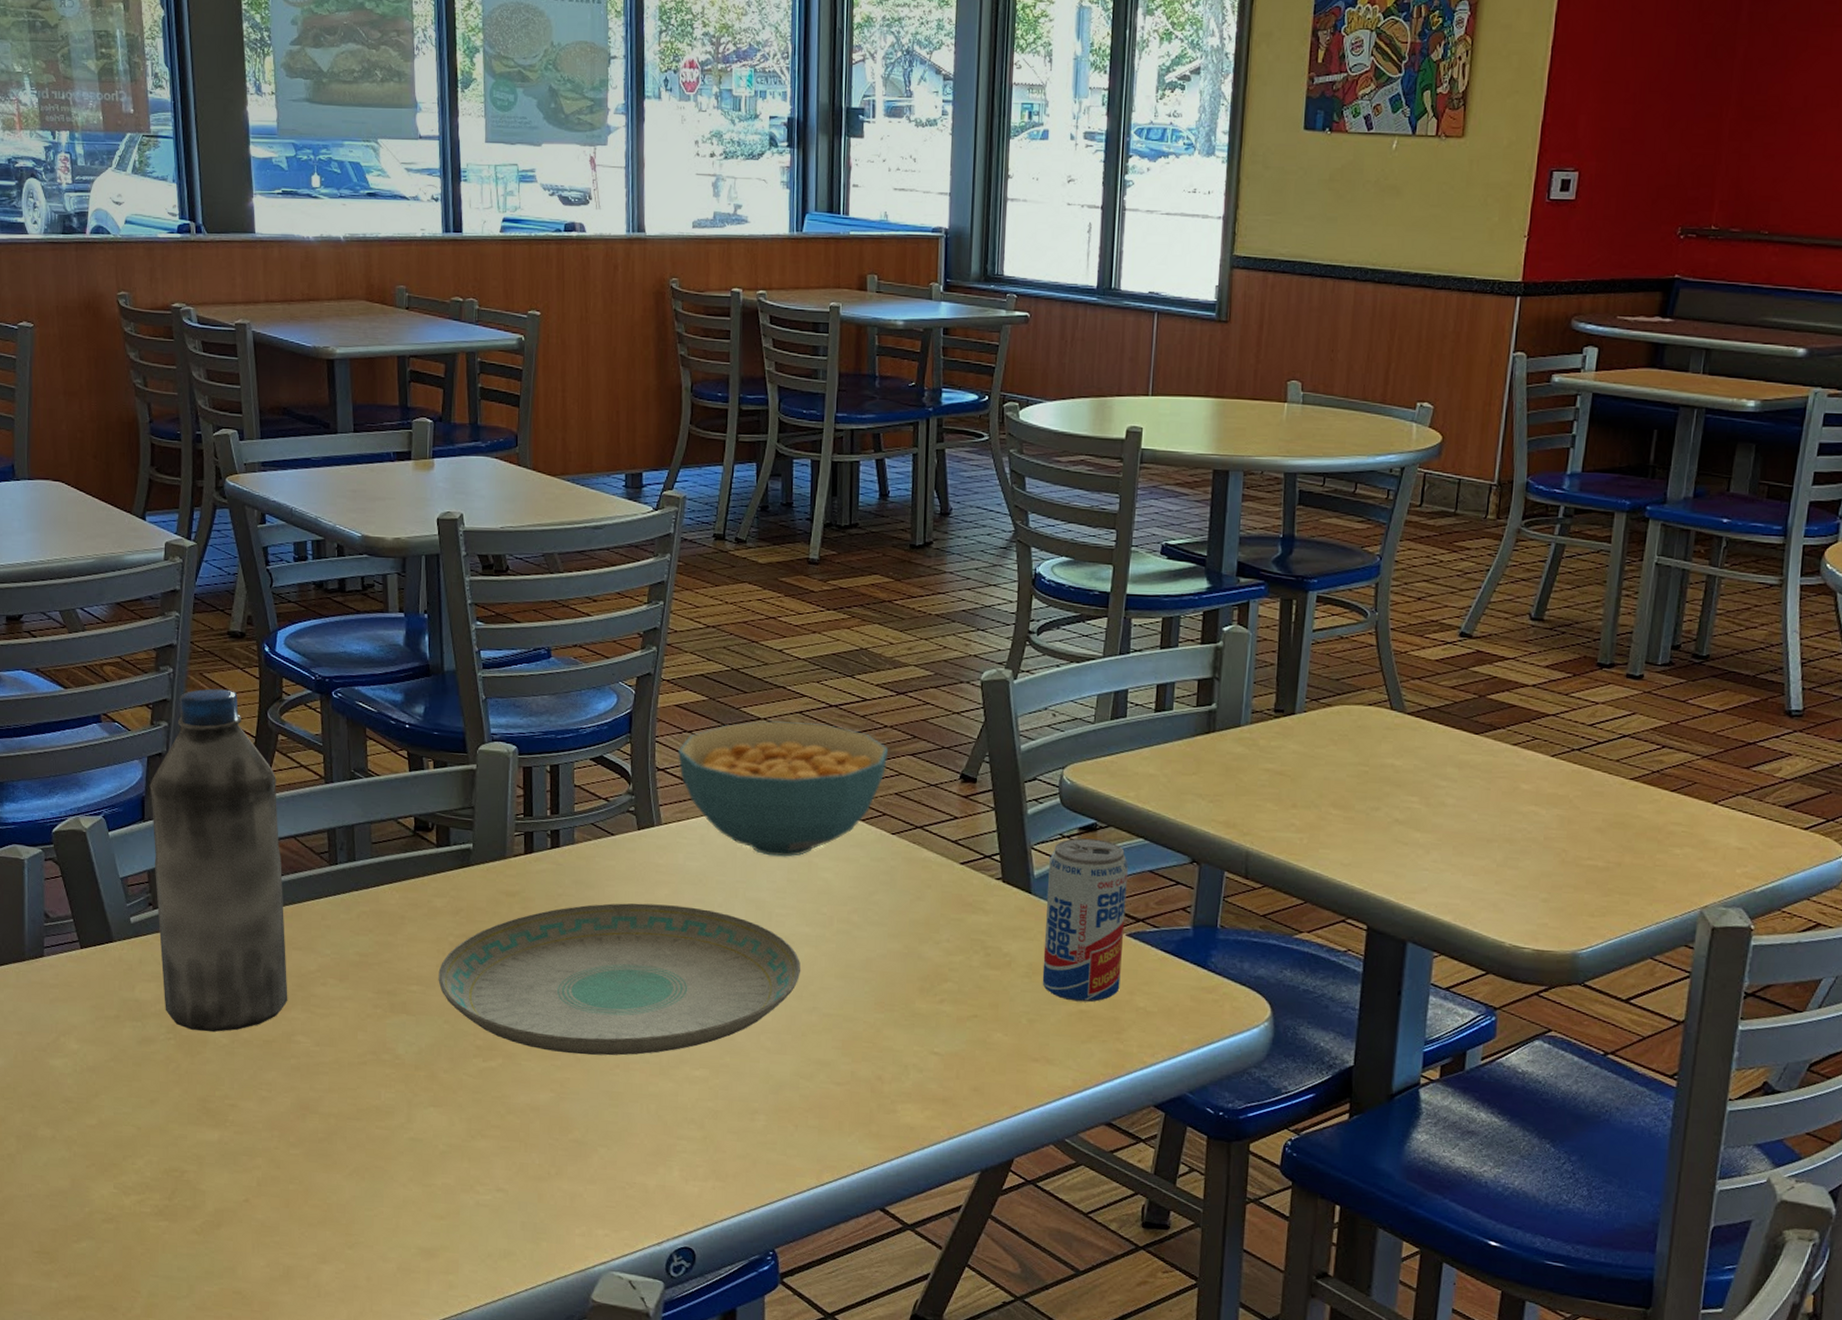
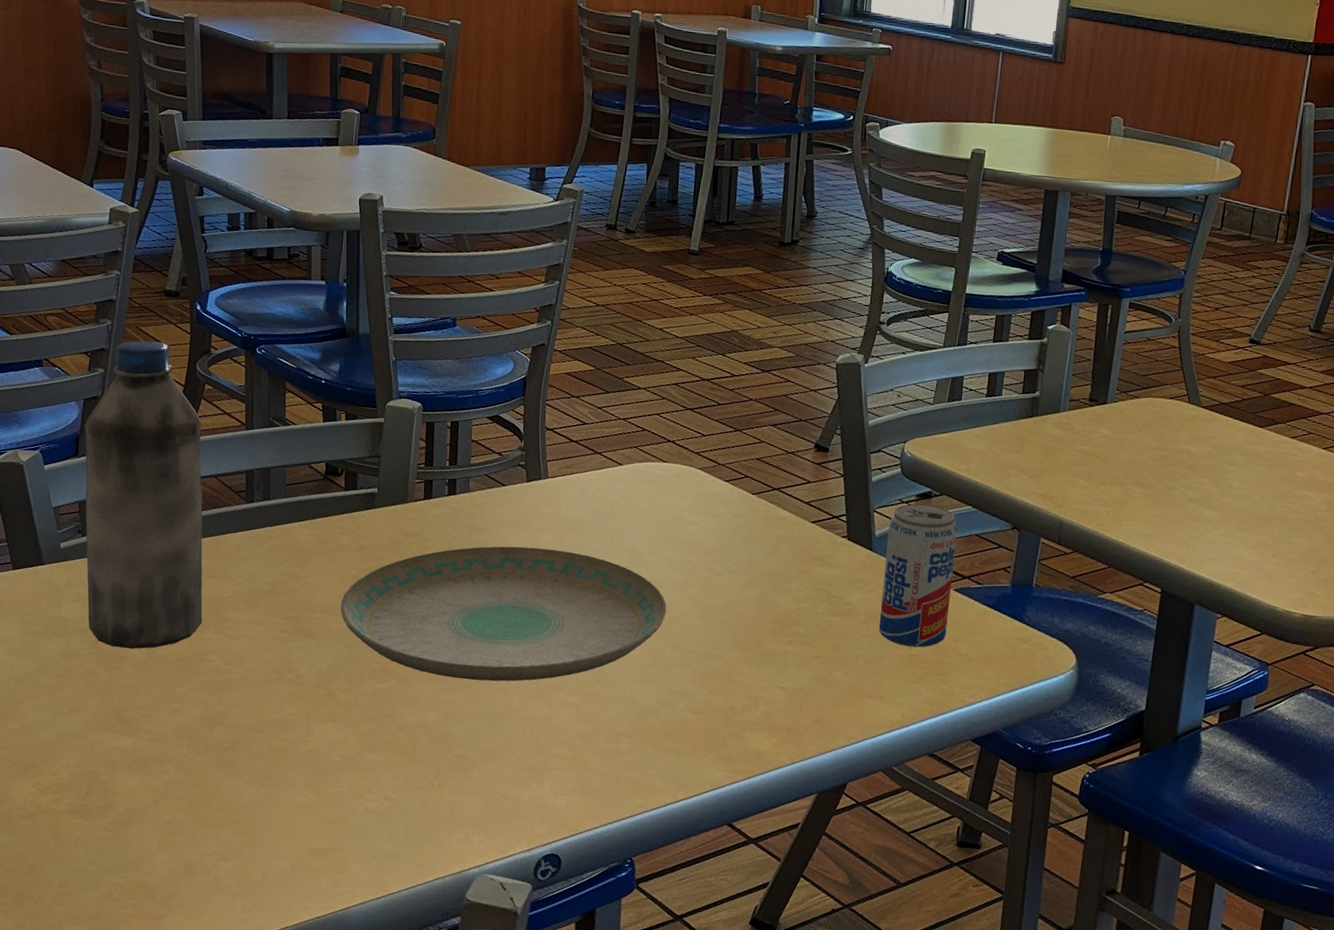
cereal bowl: present [678,721,889,857] -> none [566,391,753,511]

